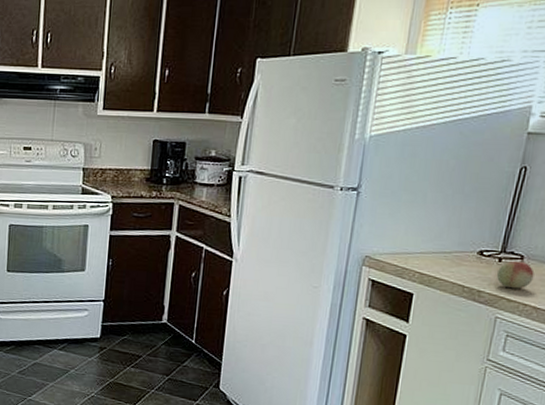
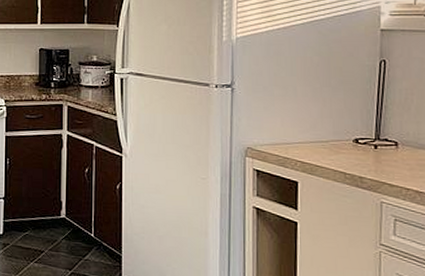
fruit: present [496,261,535,289] -> none [374,147,411,174]

